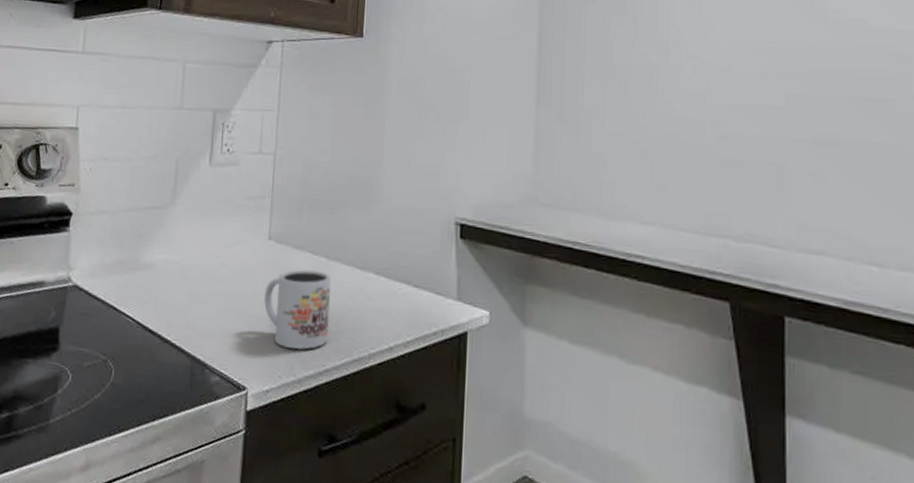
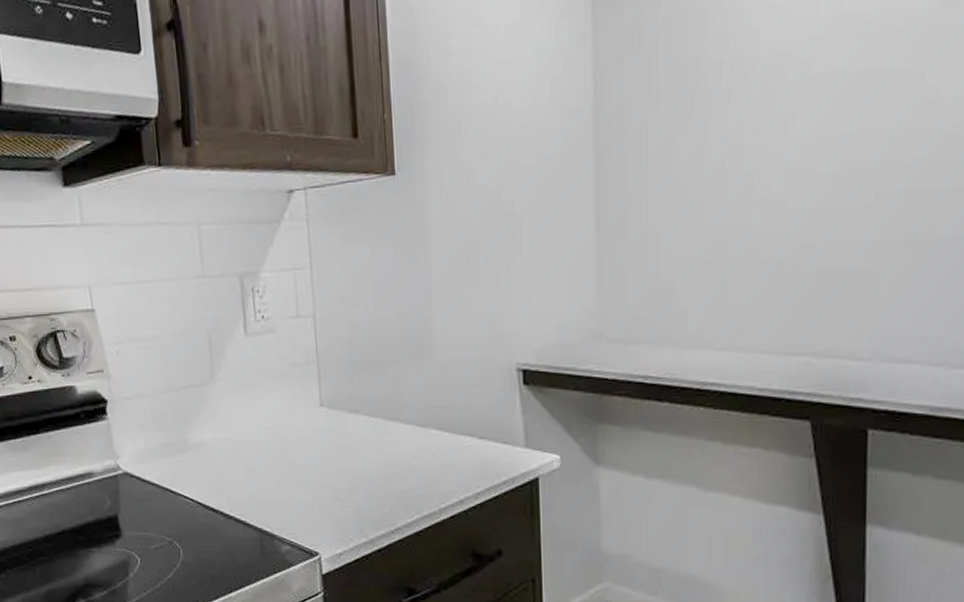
mug: present [264,269,332,350] -> none [324,433,396,511]

